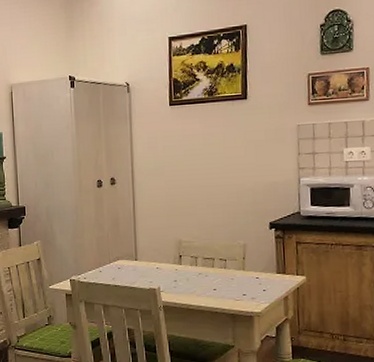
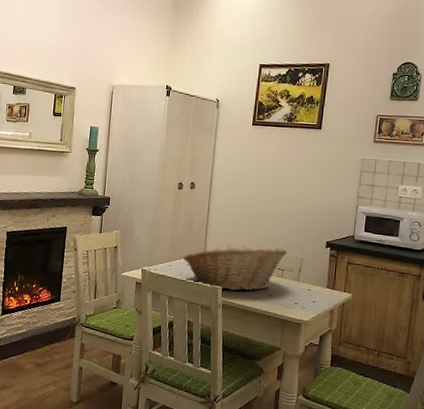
fruit basket: none [113,236,228,290] -> present [183,244,288,291]

